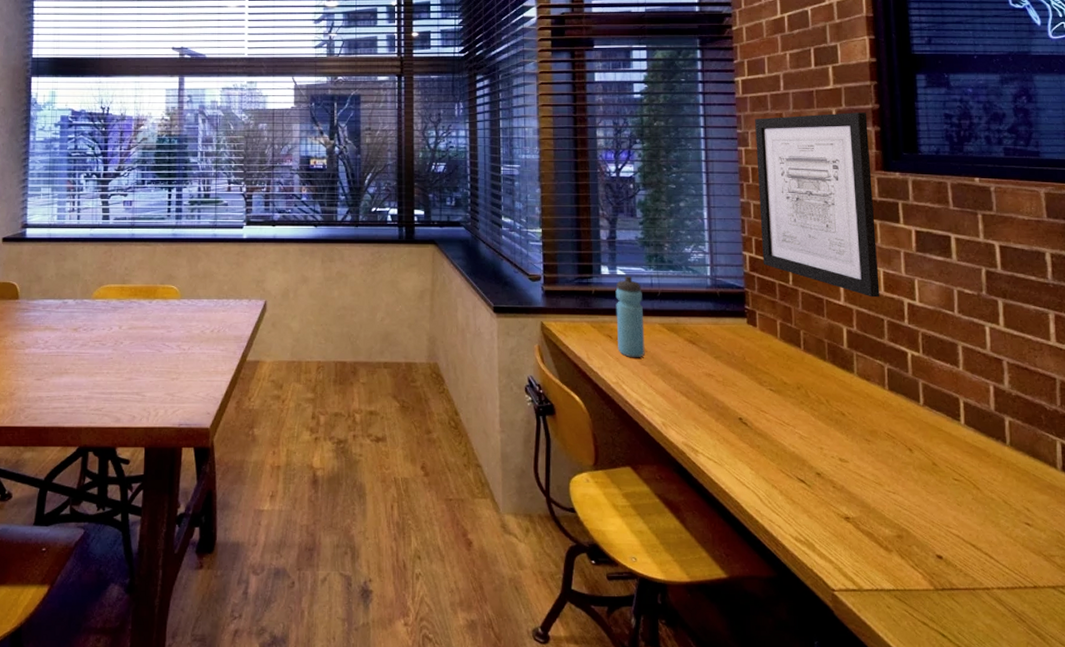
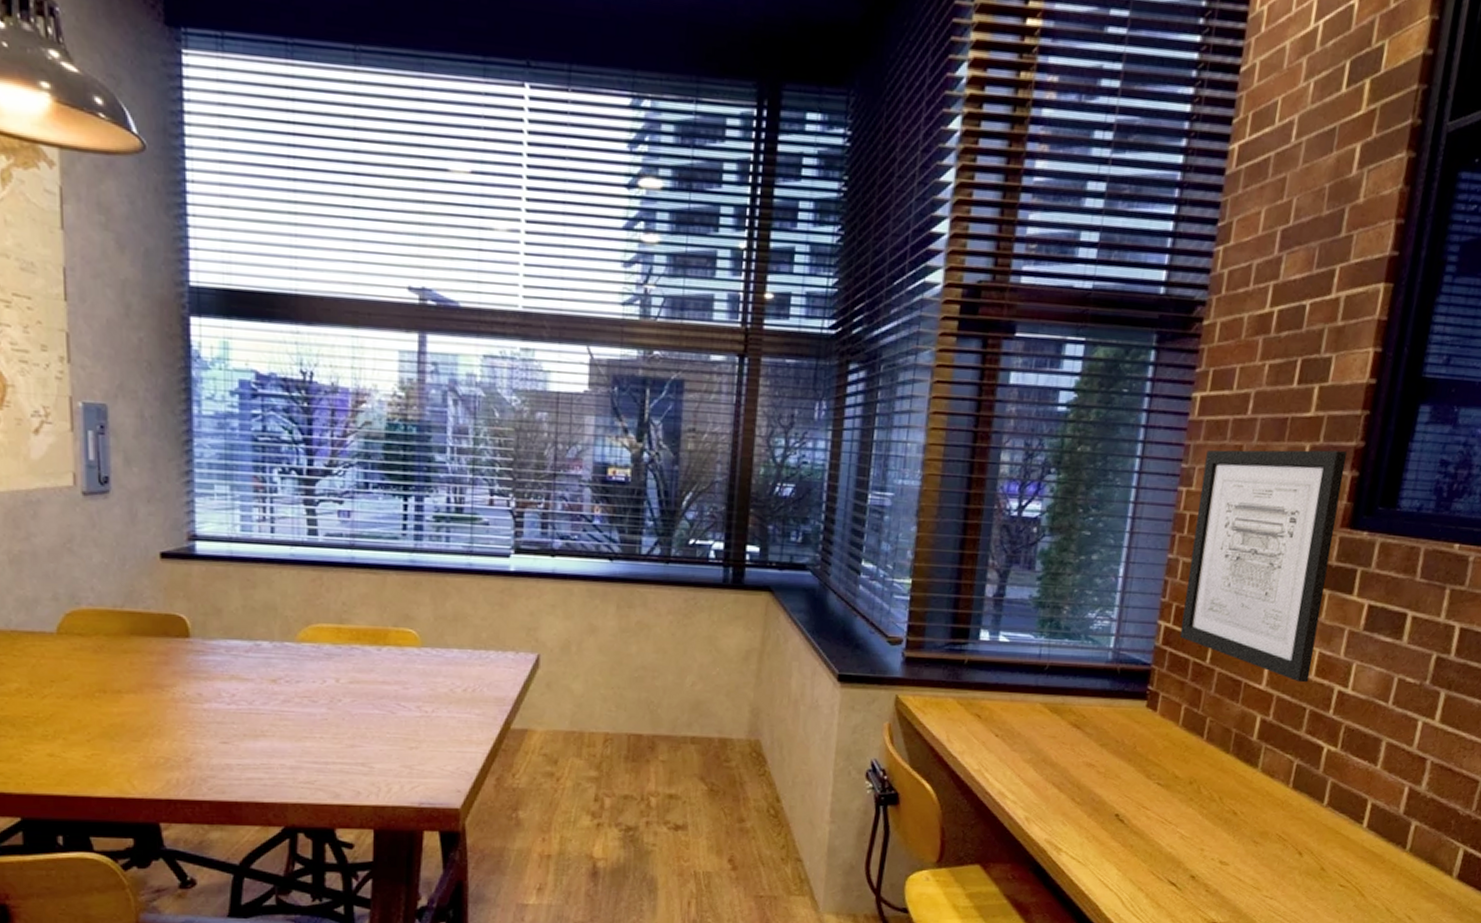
water bottle: present [615,275,645,358] -> none [986,643,1027,743]

